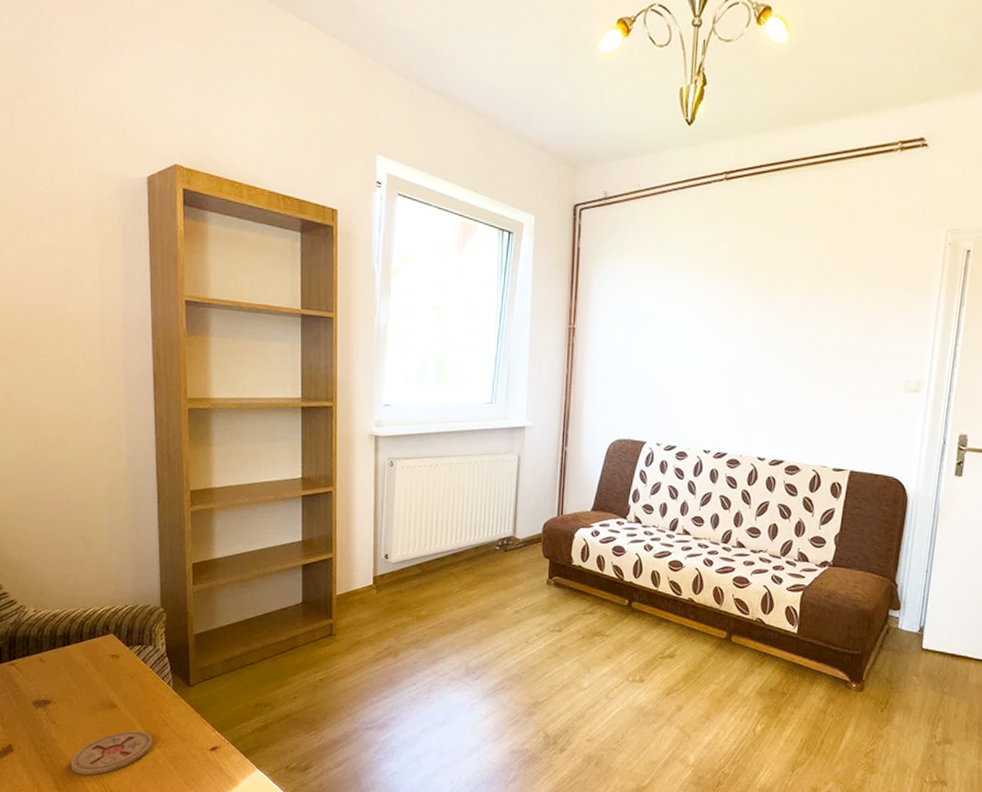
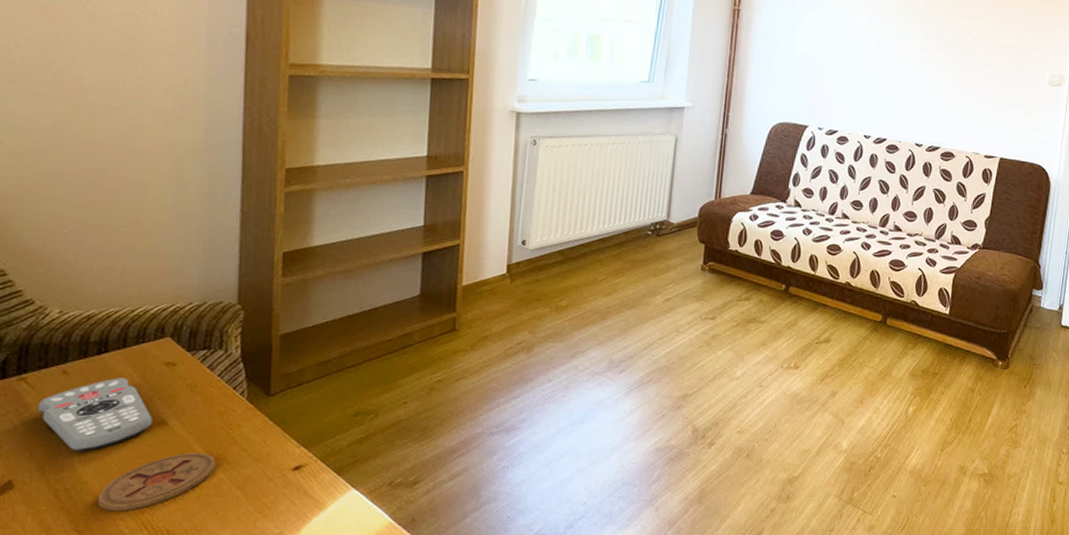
remote control: none [24,666,105,725] -> present [37,378,153,452]

